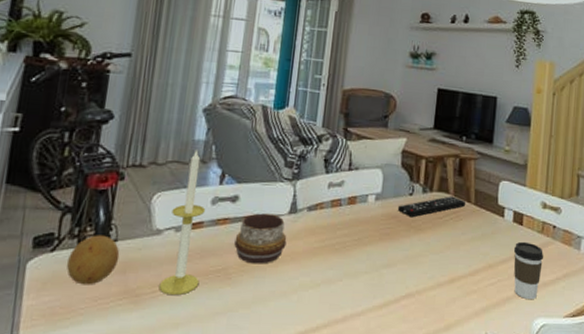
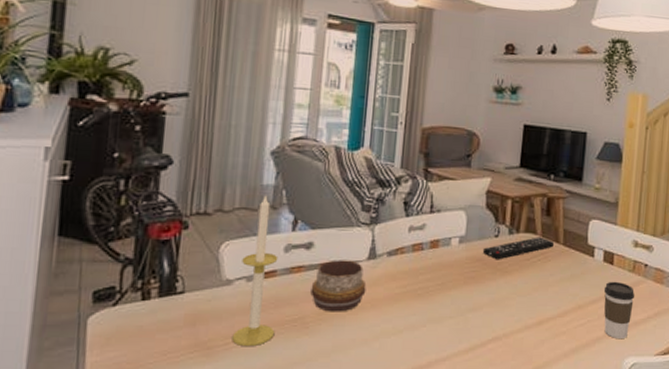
fruit: present [66,235,120,285] -> none [130,287,188,339]

